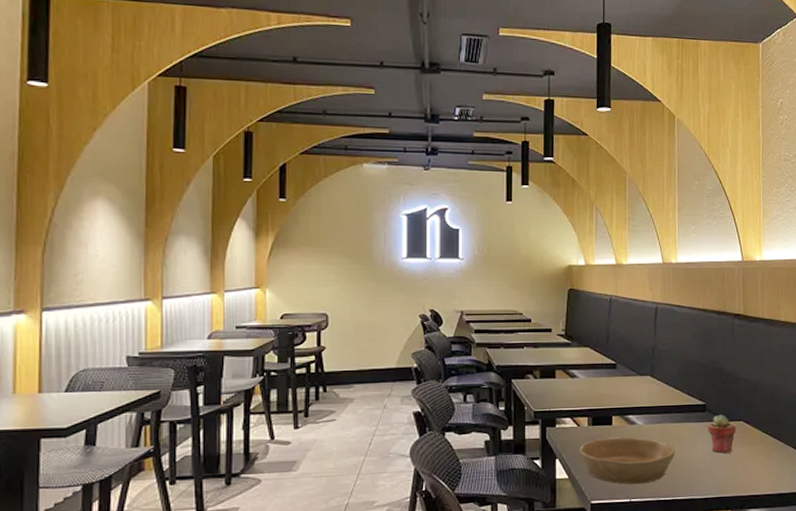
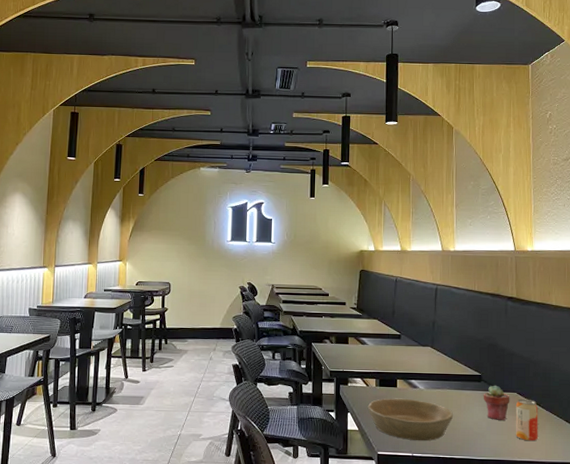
beverage can: none [741,427,766,474] -> present [515,398,539,442]

